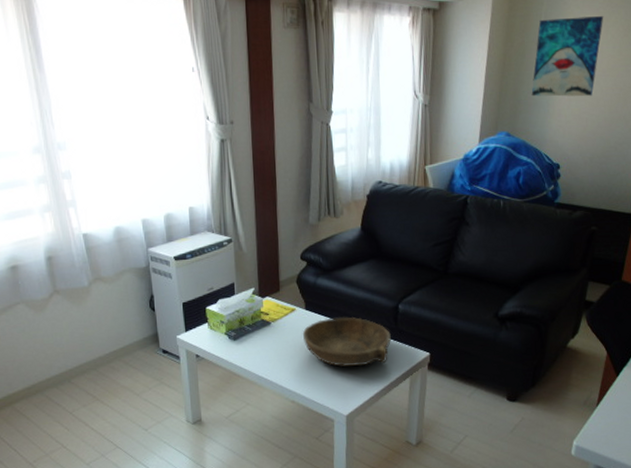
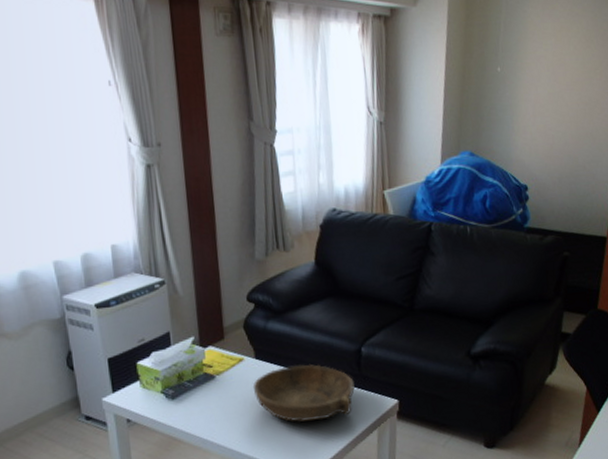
wall art: present [531,15,604,97] -> none [494,25,565,112]

